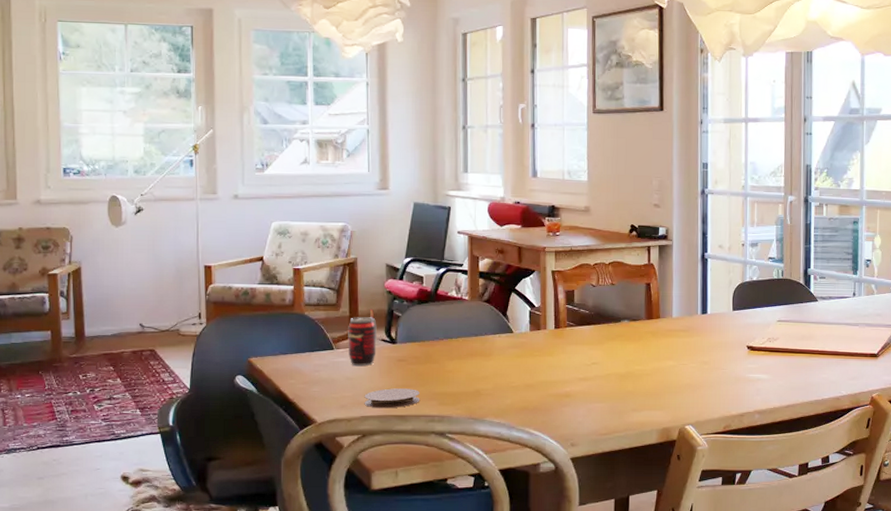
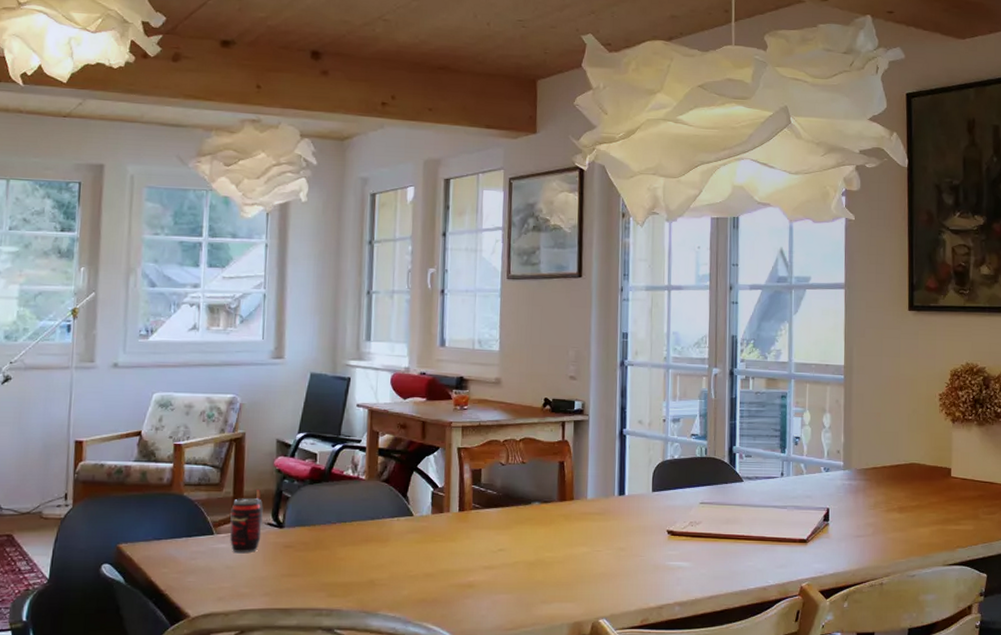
coaster: present [364,388,421,409] -> none [244,578,308,601]

